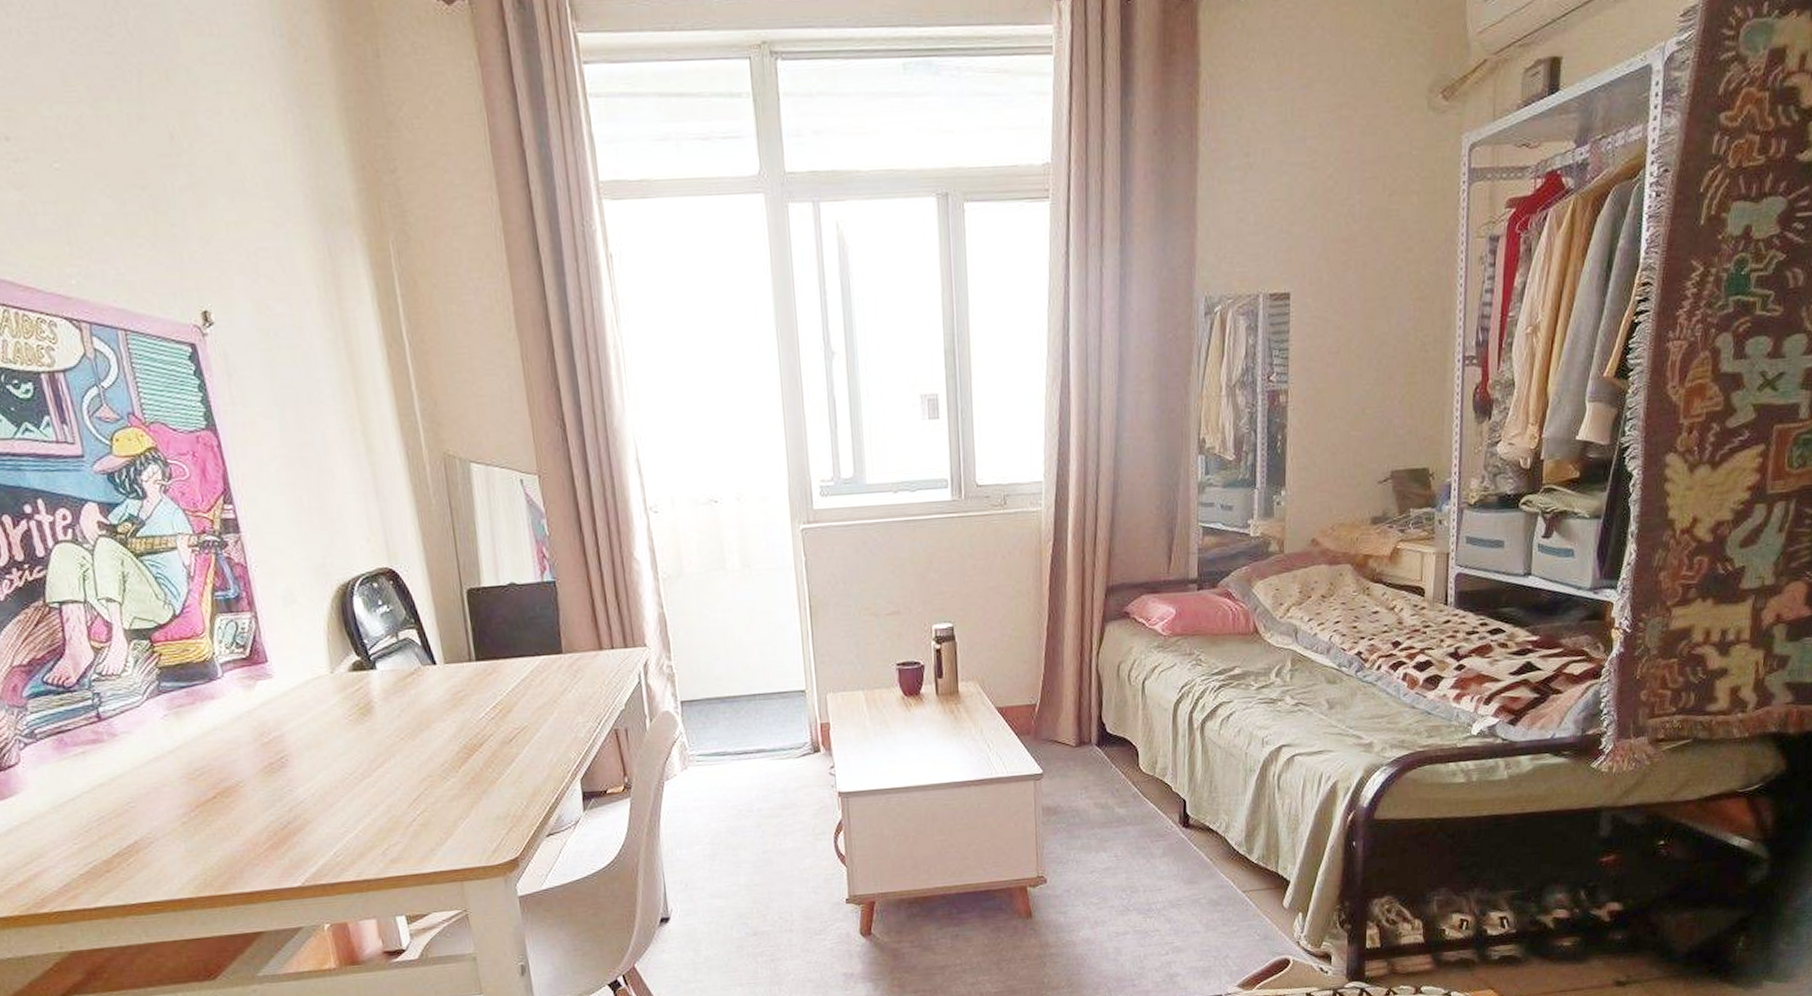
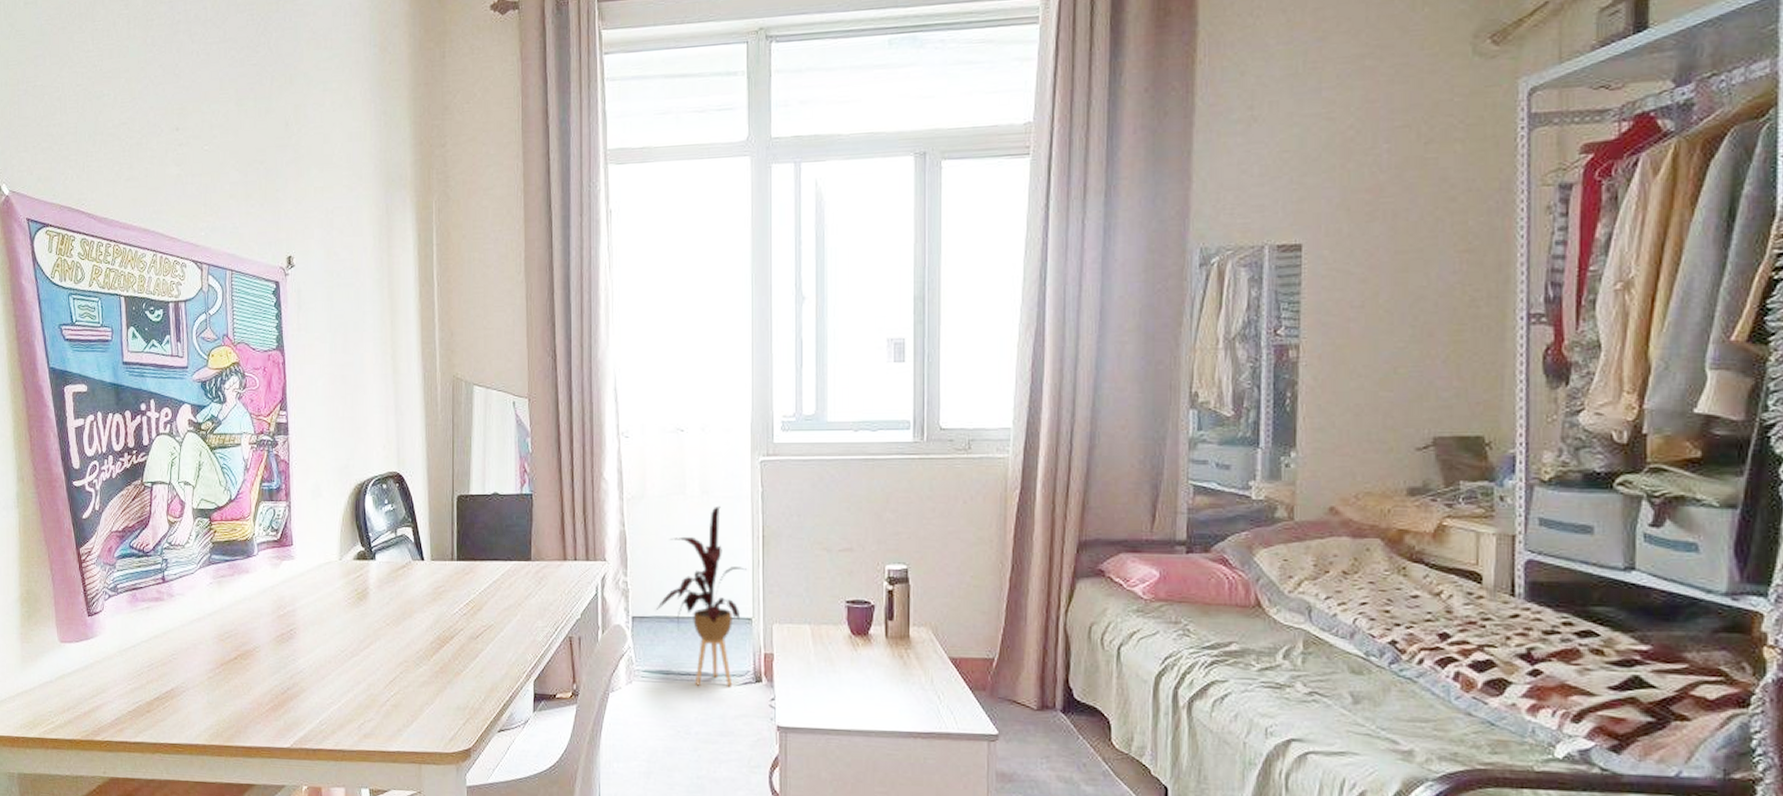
house plant: none [705,578,796,763] -> present [655,505,747,686]

